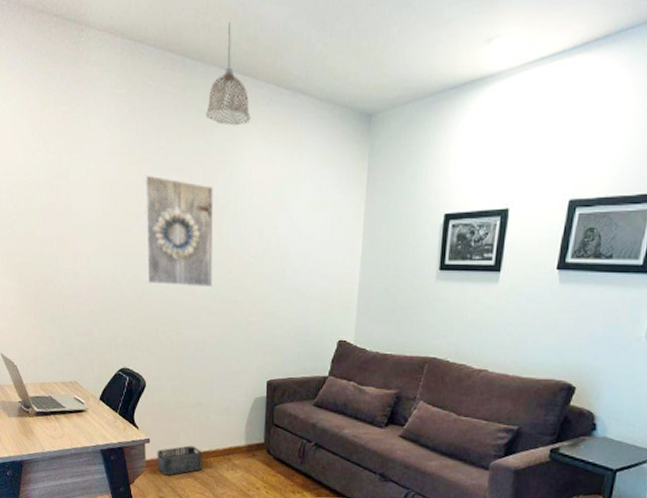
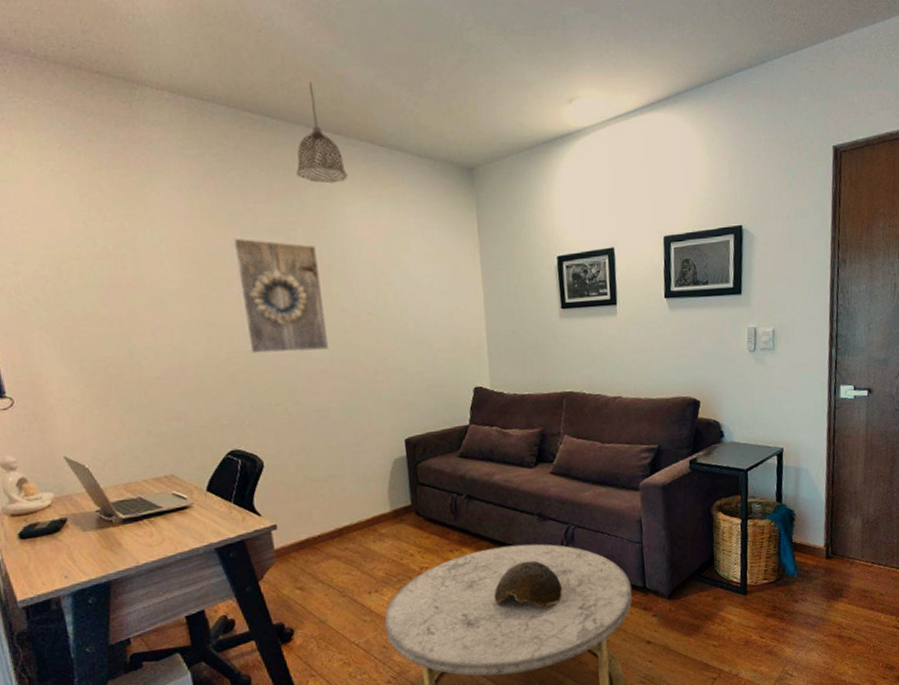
storage bin: present [157,445,202,475] -> none [287,522,345,561]

